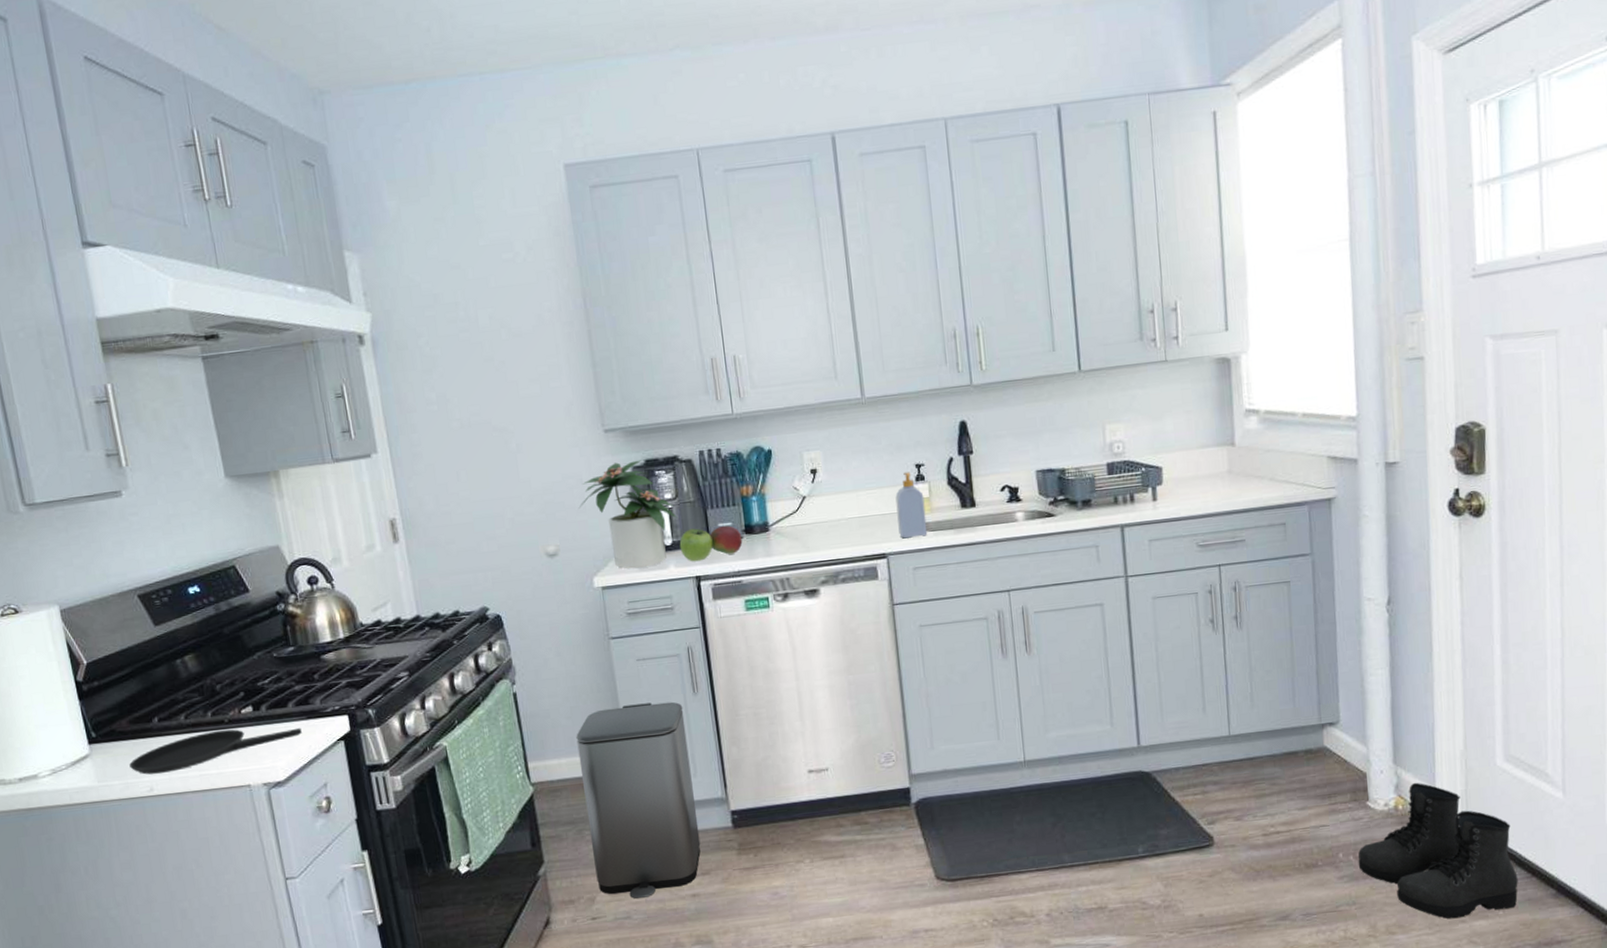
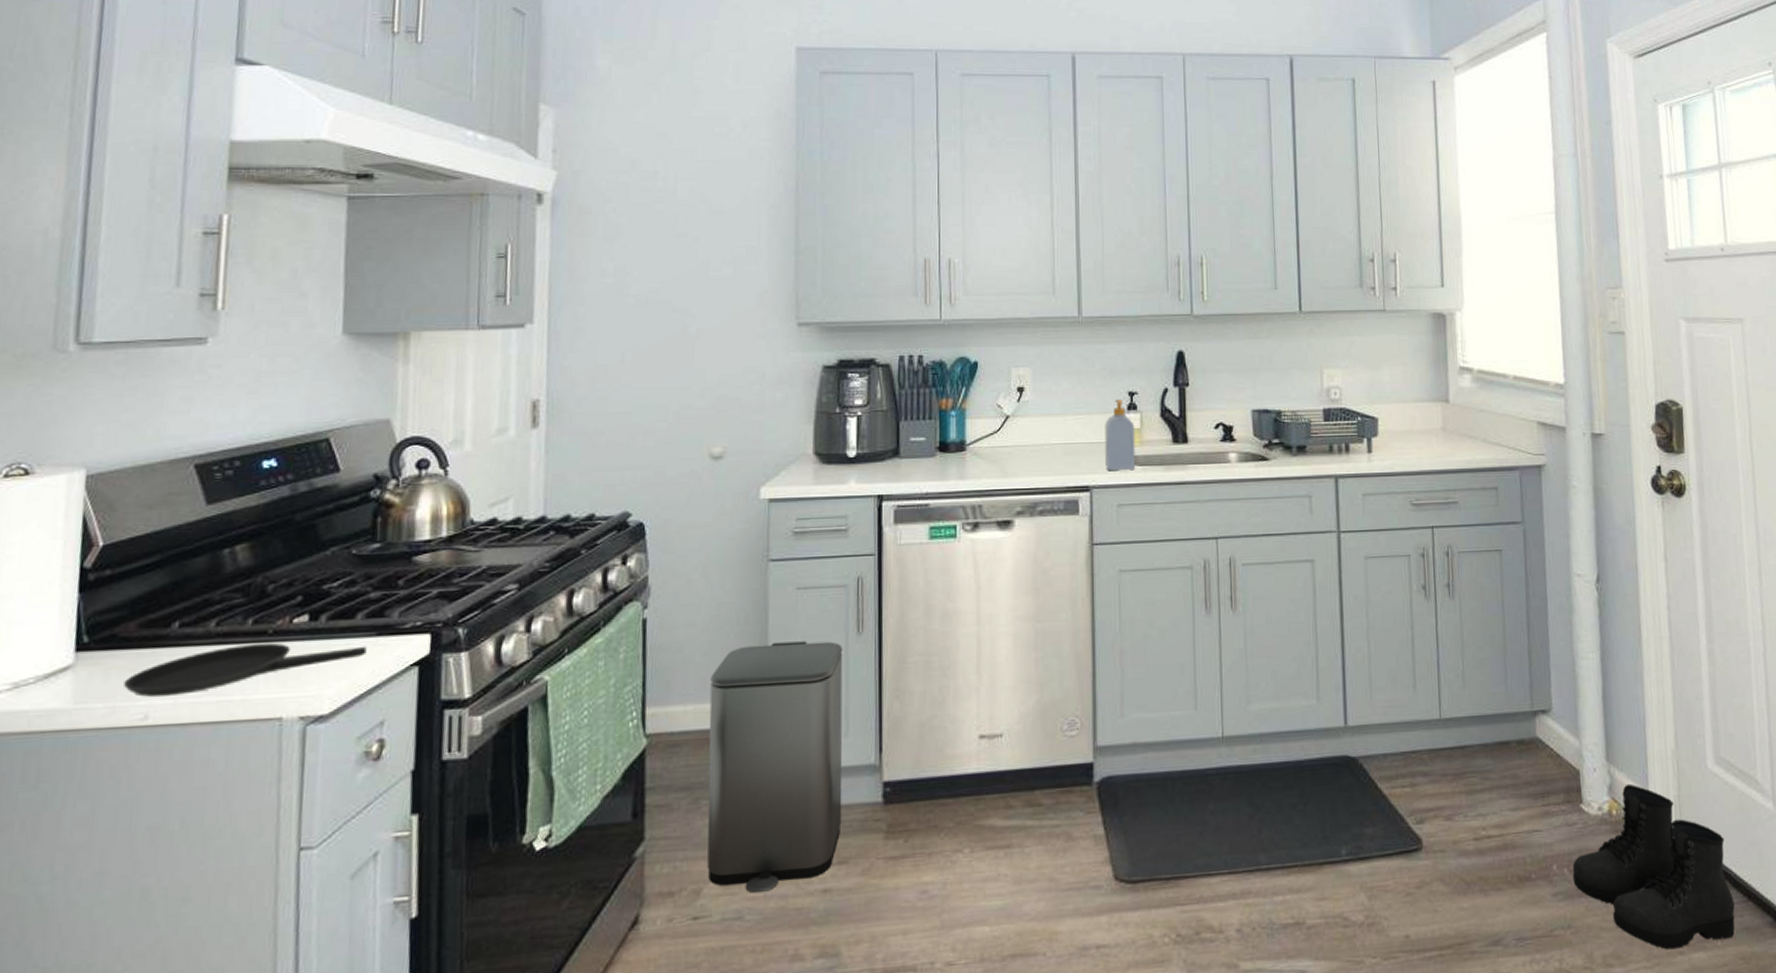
potted plant: present [578,460,677,569] -> none [756,359,866,481]
fruit: present [679,528,713,562] -> none [864,440,902,479]
fruit: present [709,526,744,555] -> none [899,441,936,473]

